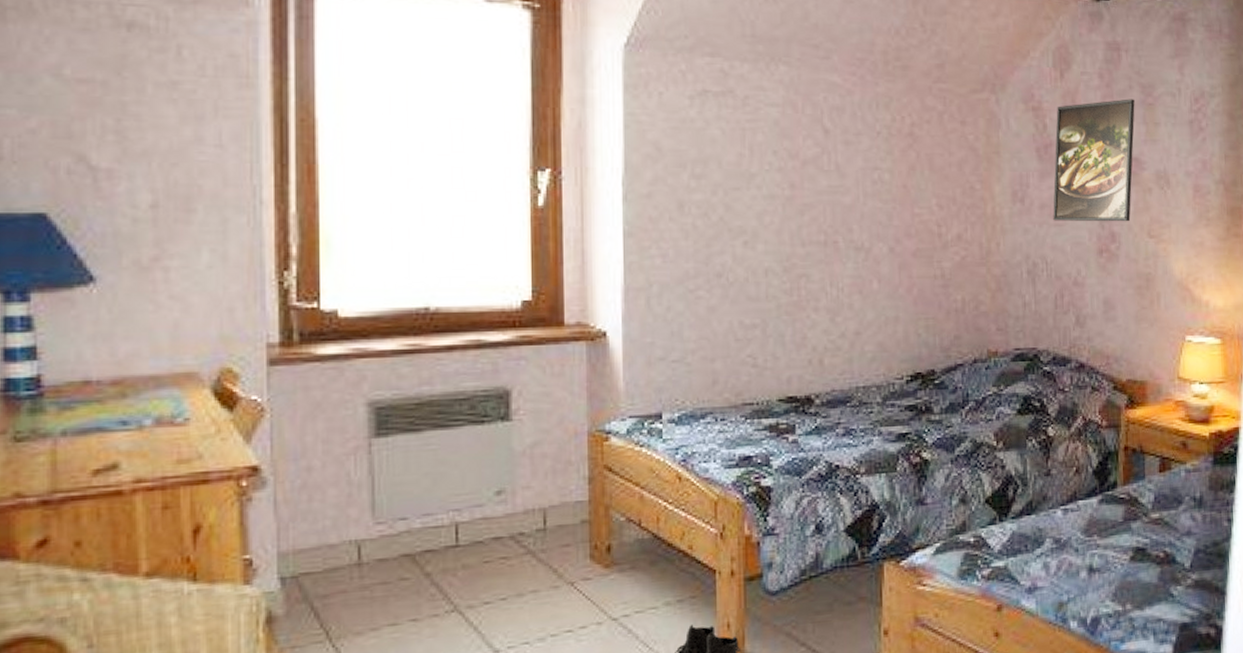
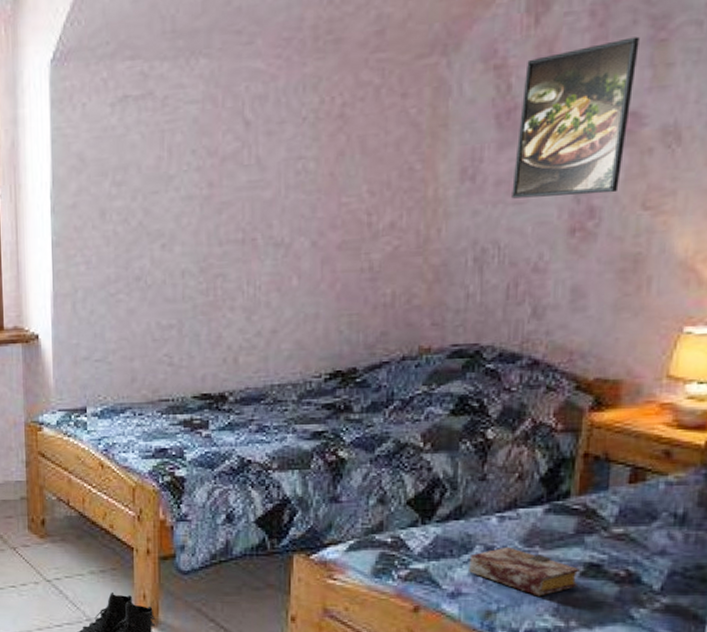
book: none [1042,537,1130,584] -> present [469,546,580,596]

